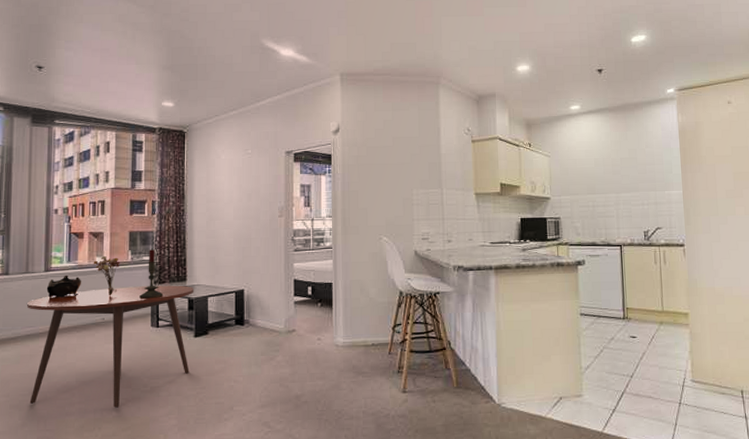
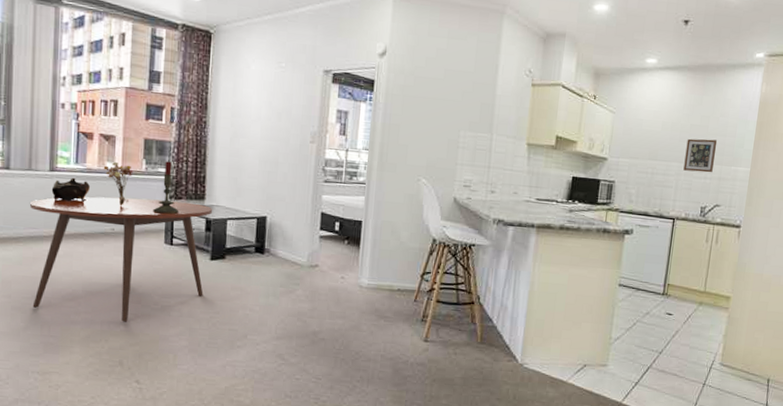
picture frame: none [620,169,648,200] -> present [683,138,718,173]

